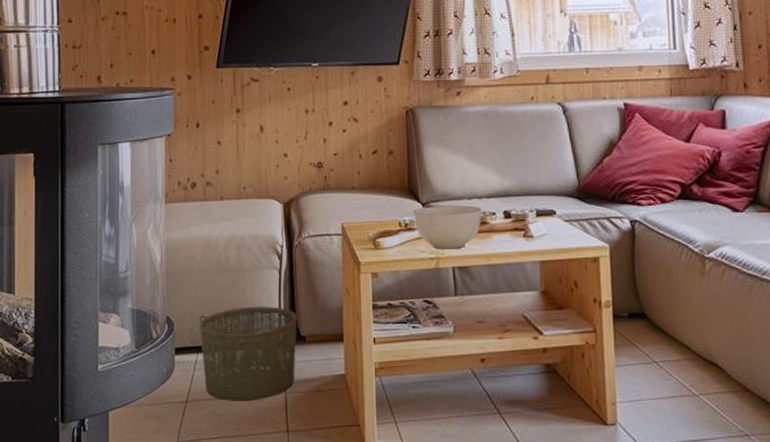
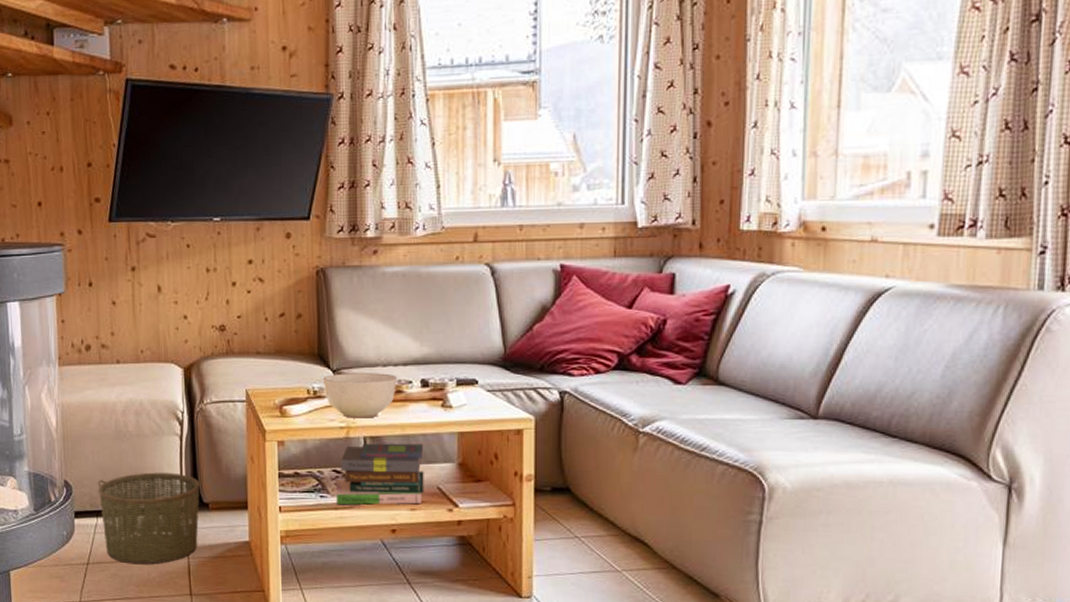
books: none [428,273,510,335] -> present [337,443,424,505]

